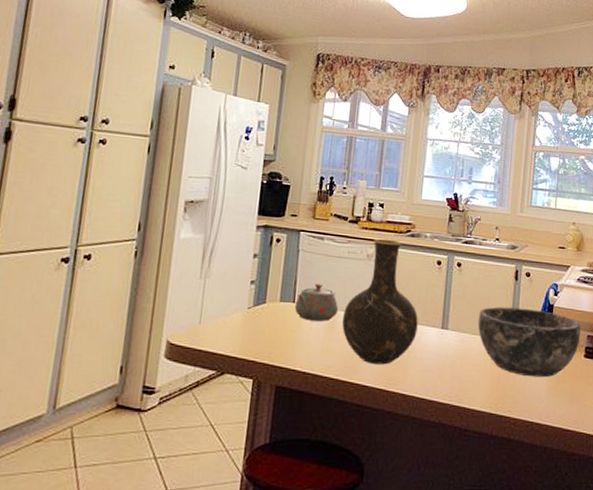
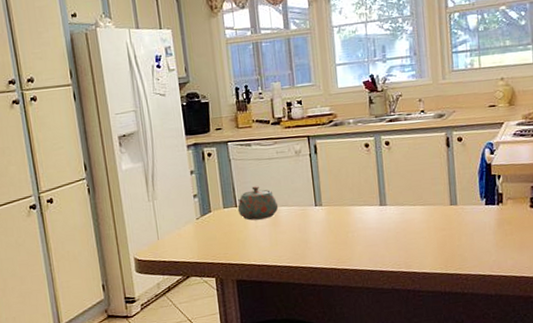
vase: present [342,238,418,365] -> none [283,132,357,248]
bowl: present [477,306,581,378] -> none [414,171,524,235]

